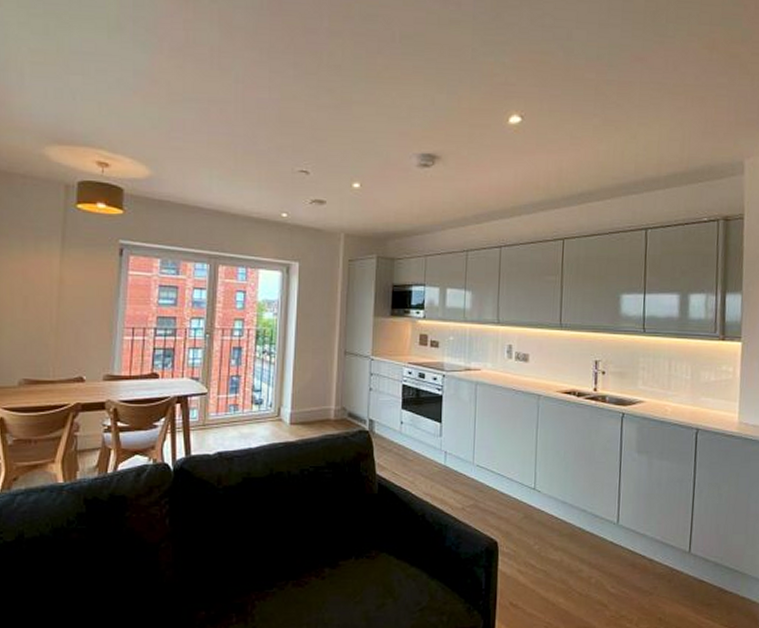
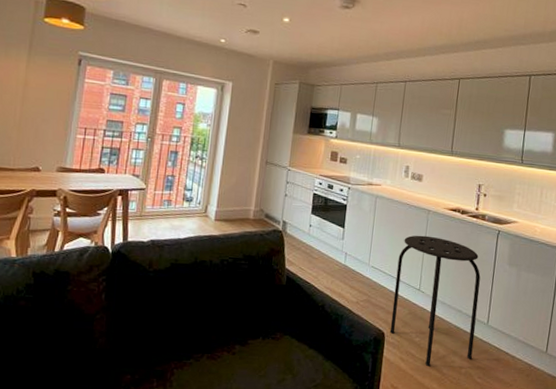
stool: none [503,425,606,579] -> present [389,235,481,367]

